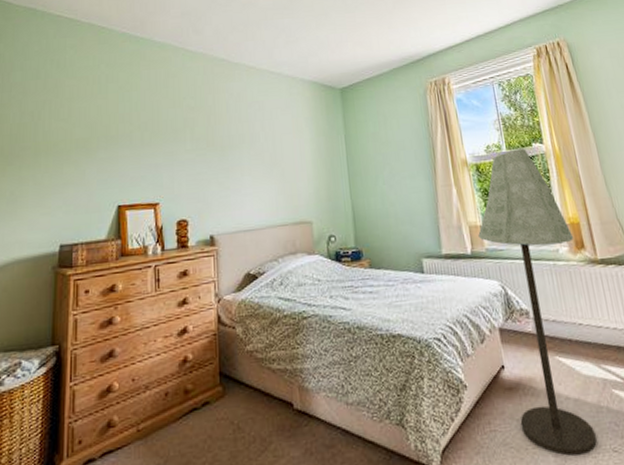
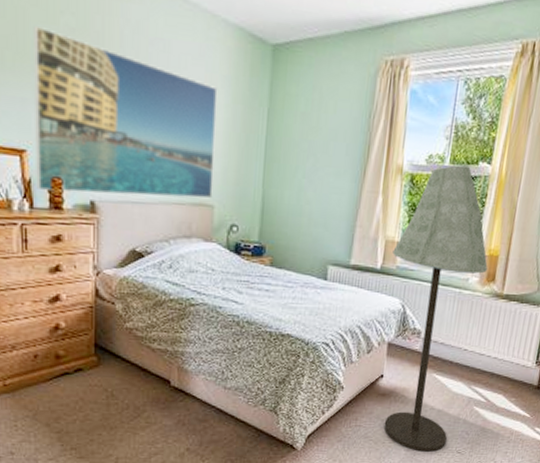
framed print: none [165,110,310,235] -> present [34,25,218,199]

